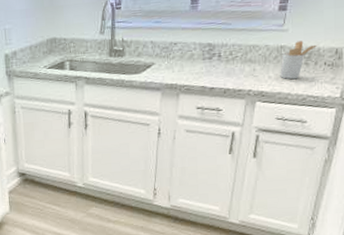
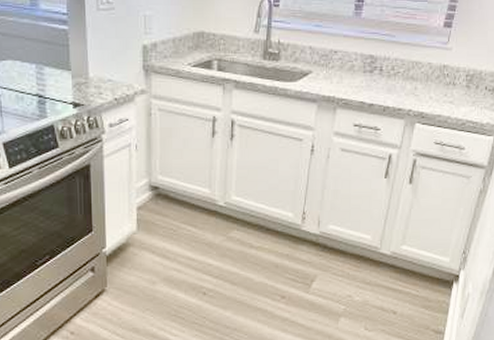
utensil holder: present [280,41,318,80] -> none [441,61,480,102]

